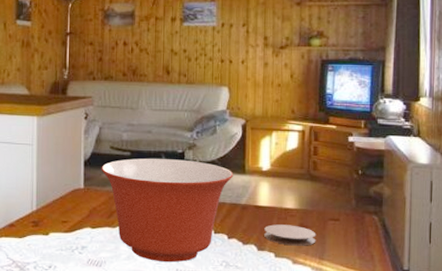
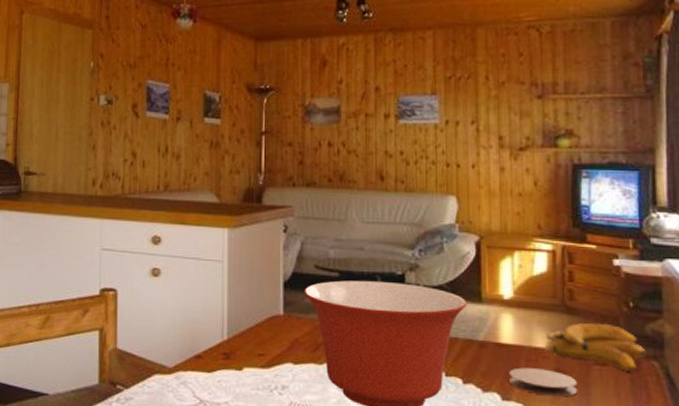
banana: none [292,187,369,225] -> present [544,323,647,373]

